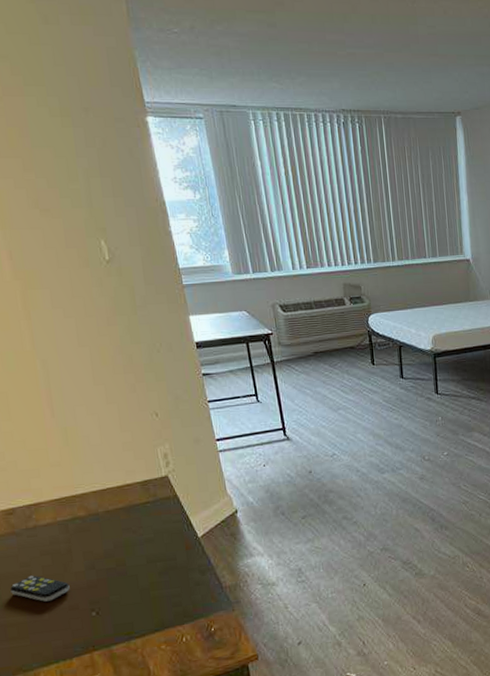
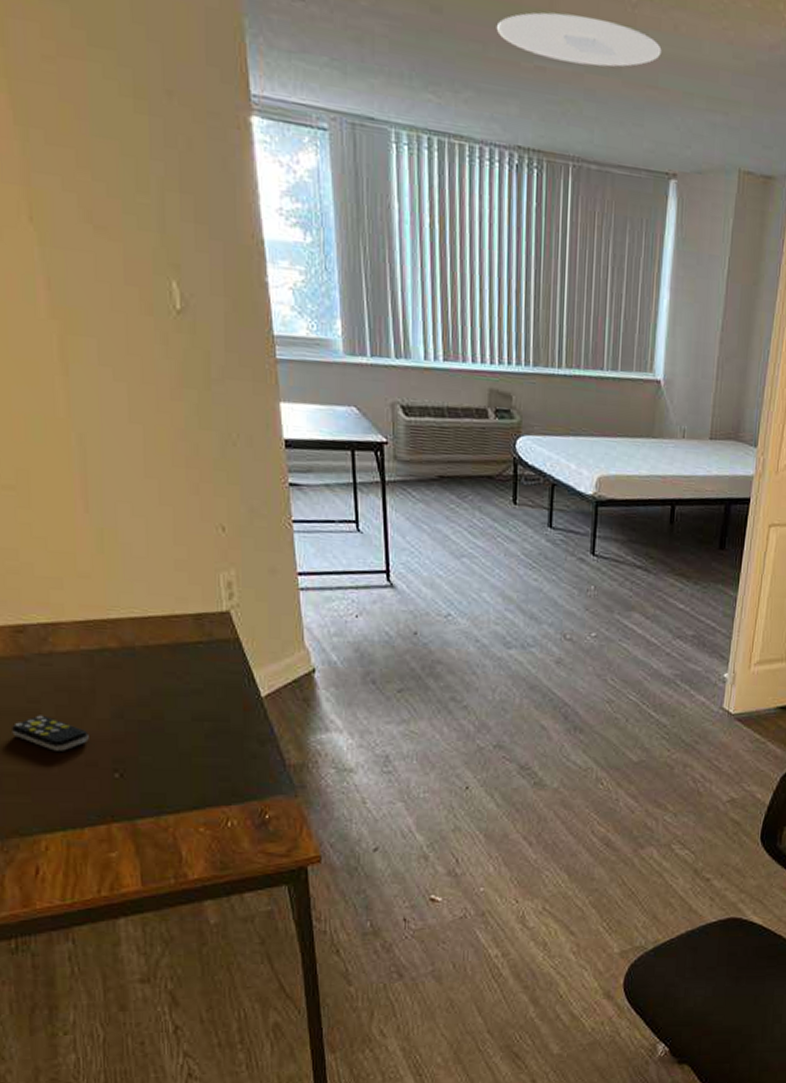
ceiling light: none [316,14,437,47] -> present [496,12,662,67]

